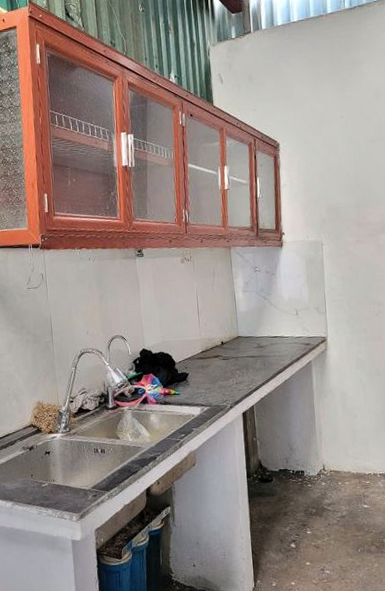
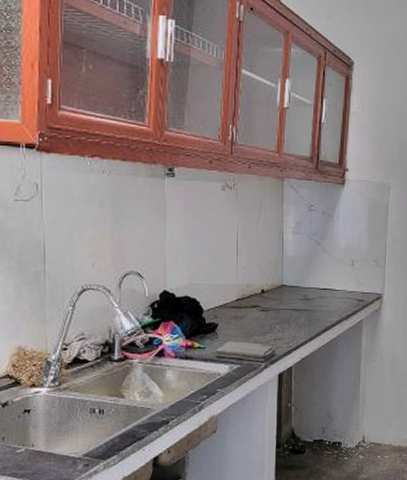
washcloth: none [186,387,238,404] -> present [213,341,275,362]

